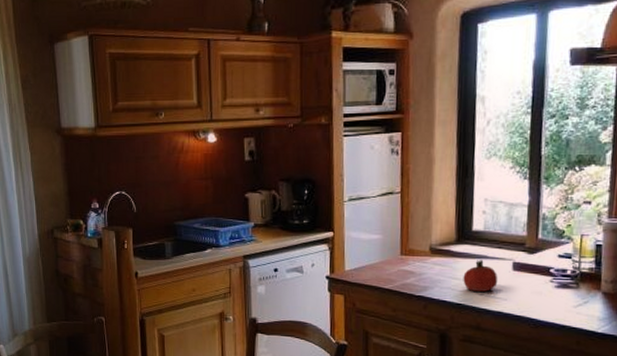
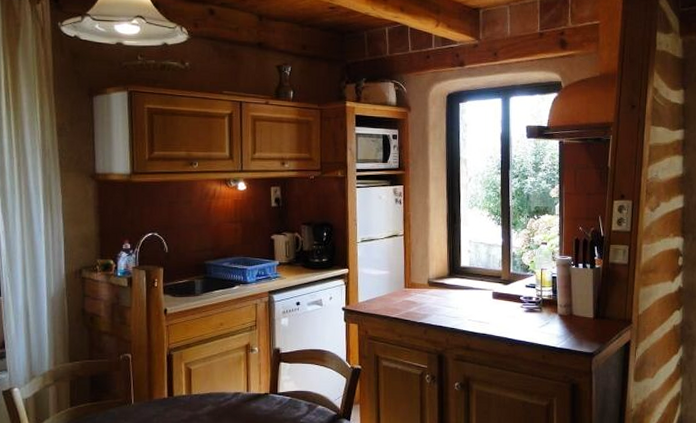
fruit: present [463,260,498,292] -> none [455,290,482,317]

